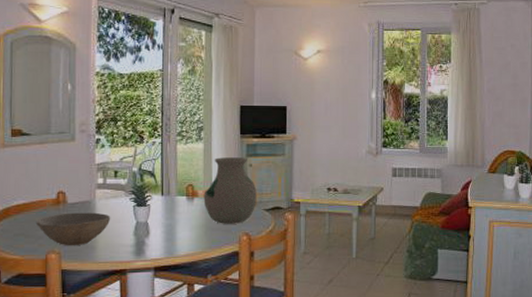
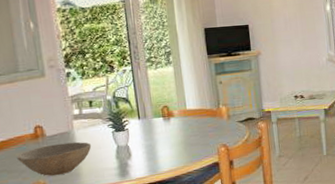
vase: present [203,157,257,224] -> none [179,76,230,139]

